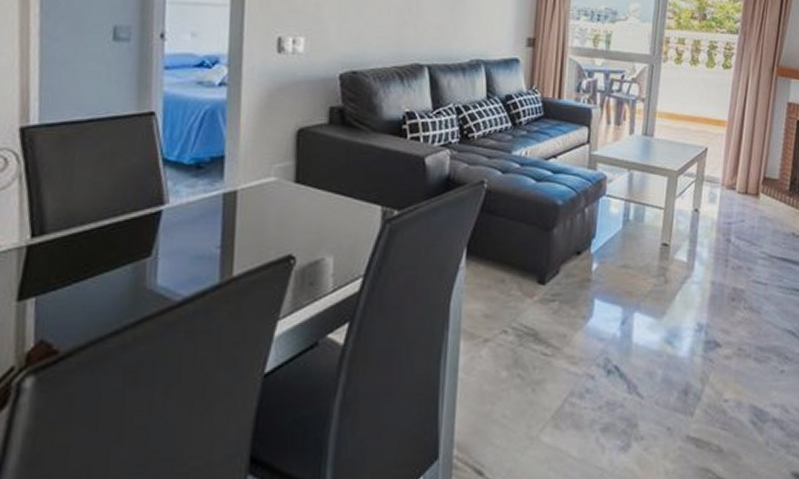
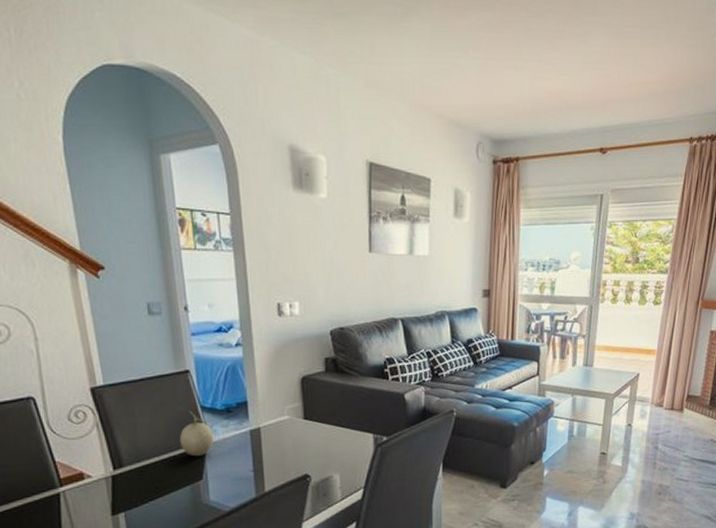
fruit: none [127,164,174,225] -> present [179,410,214,457]

